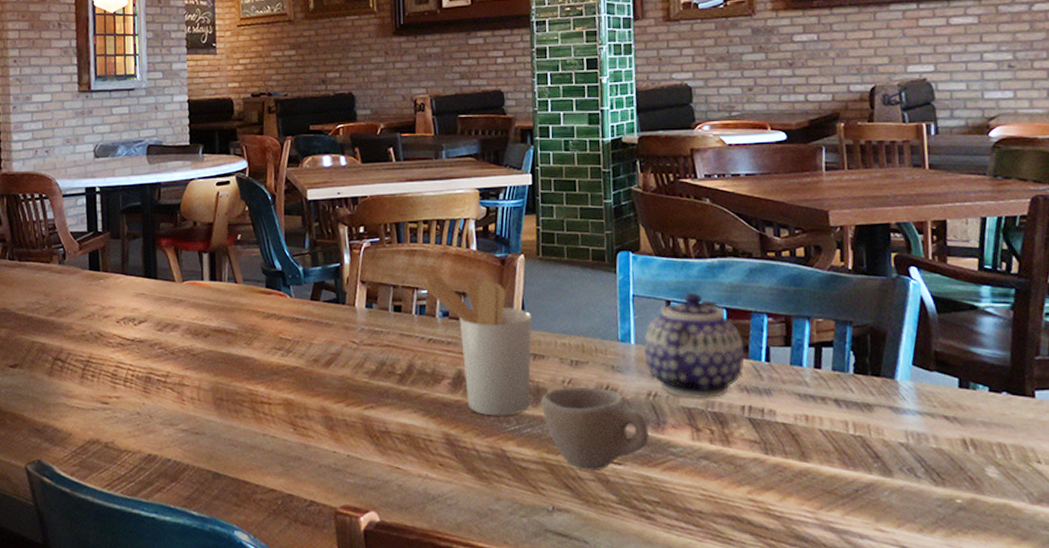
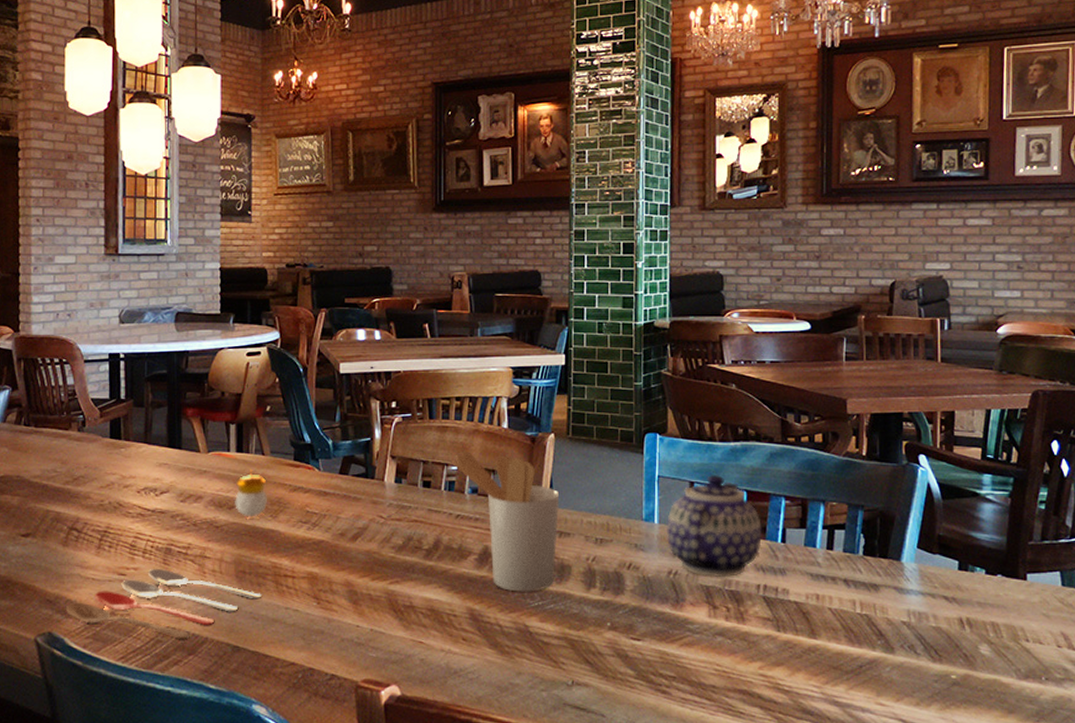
cooking utensil: none [53,396,239,466] -> present [65,568,261,639]
candle: none [210,298,242,345] -> present [235,470,268,517]
cup: present [540,387,649,470] -> none [564,564,668,646]

